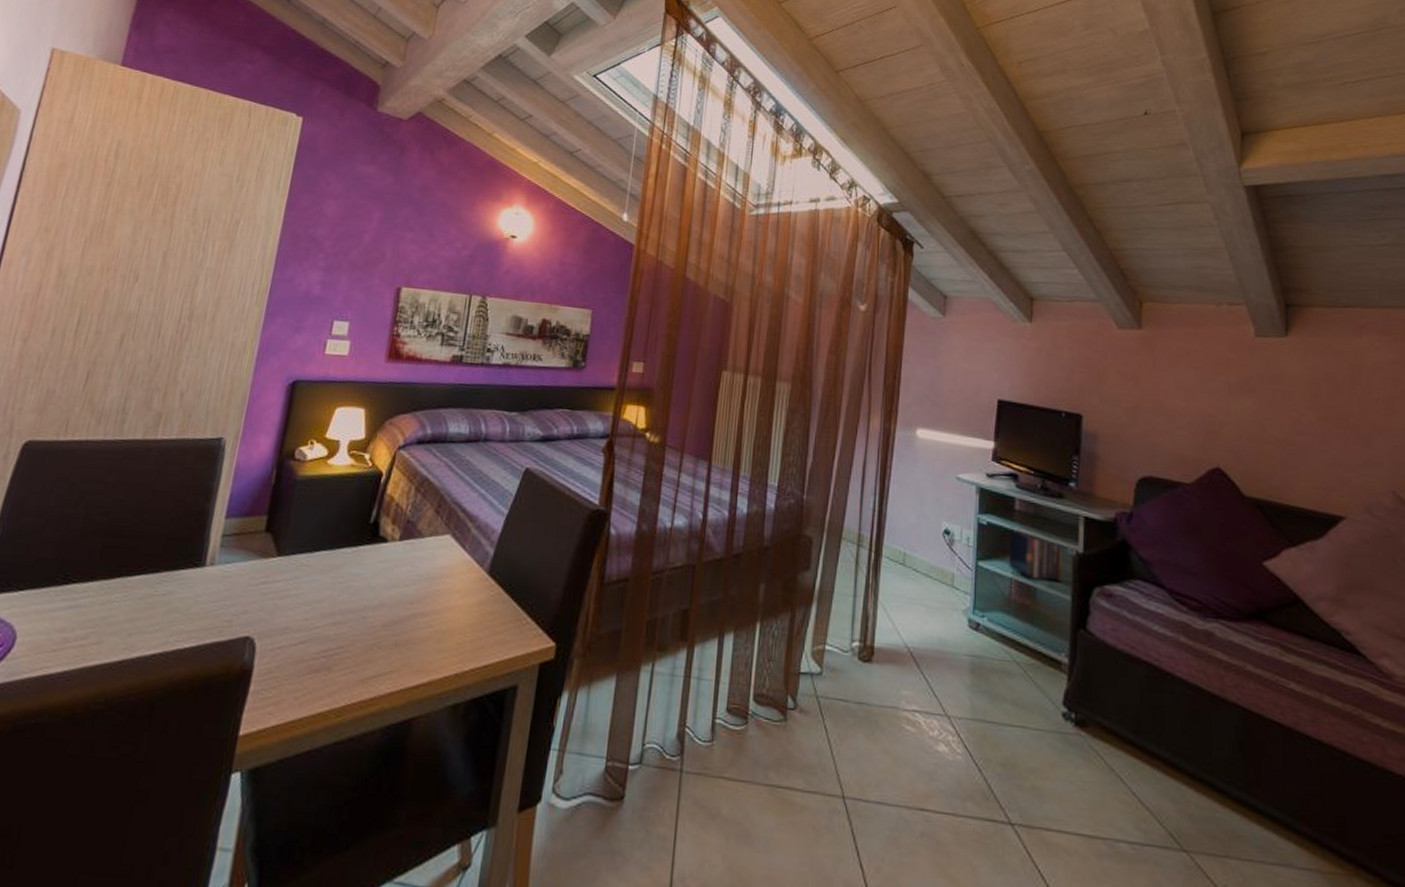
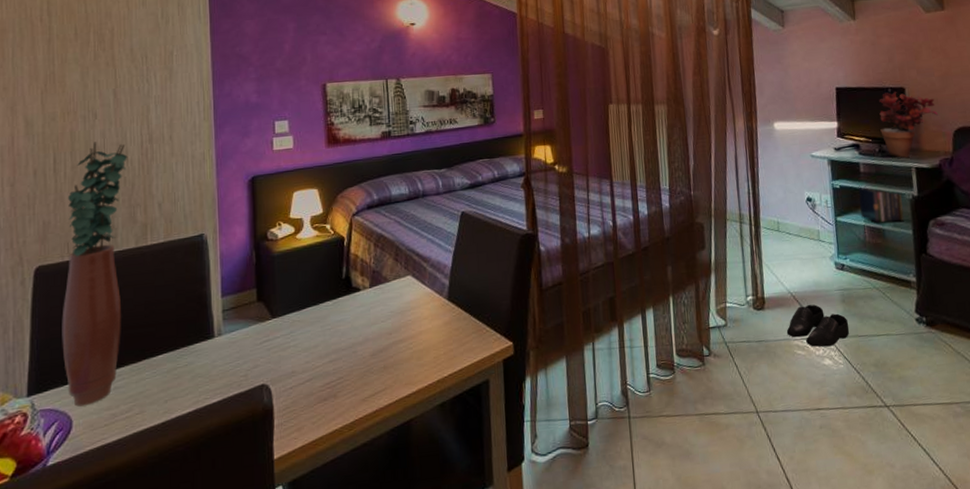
vase: none [21,307,162,622] -> present [62,142,127,407]
shoe: none [895,666,976,728] -> present [786,304,850,347]
potted plant: none [1046,416,1120,502] -> present [879,92,938,158]

